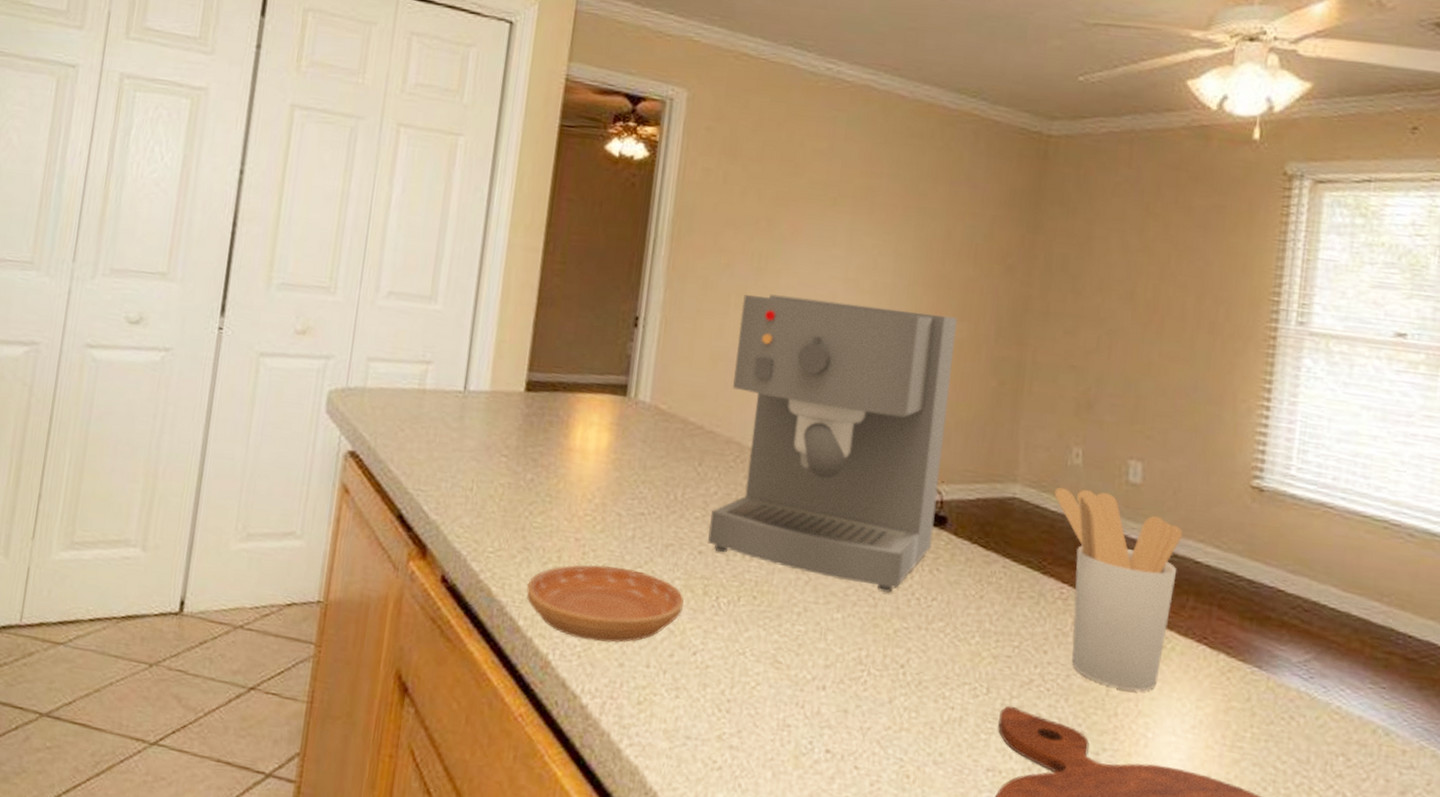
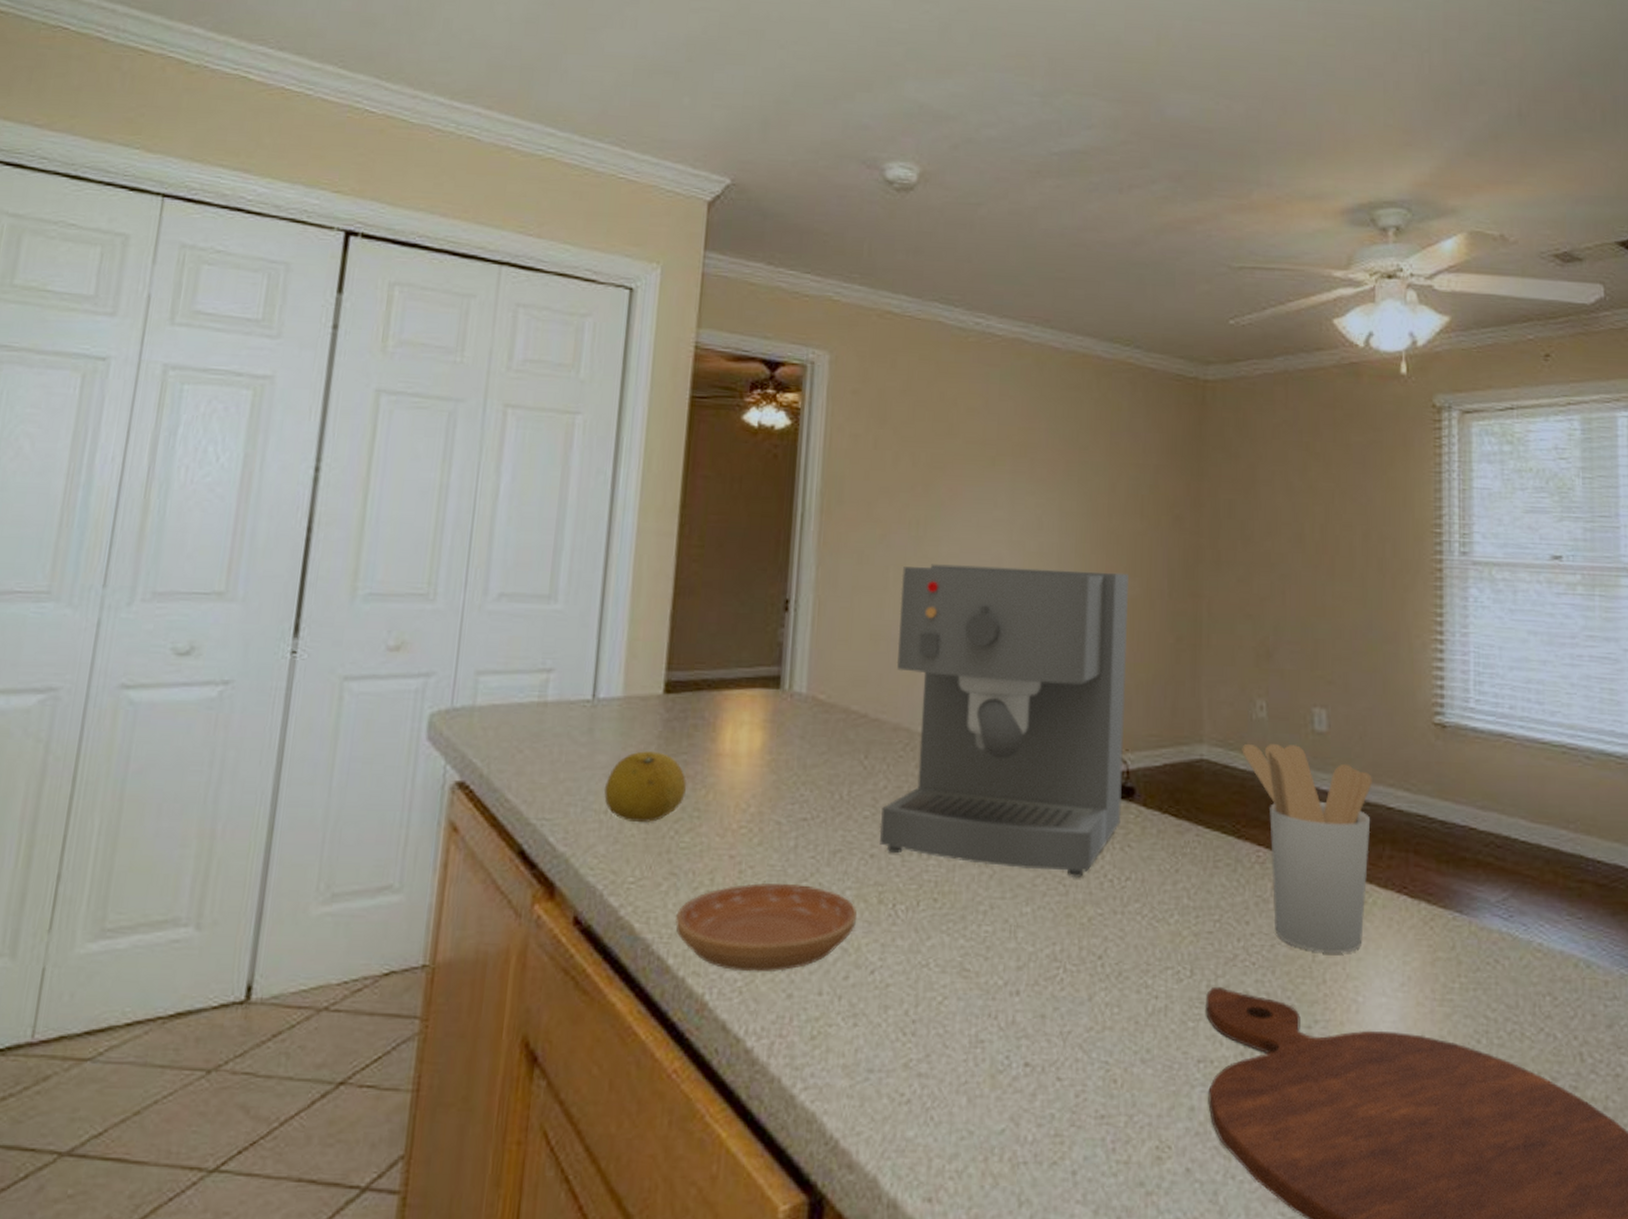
fruit: none [470,439,541,502] -> present [604,750,686,822]

